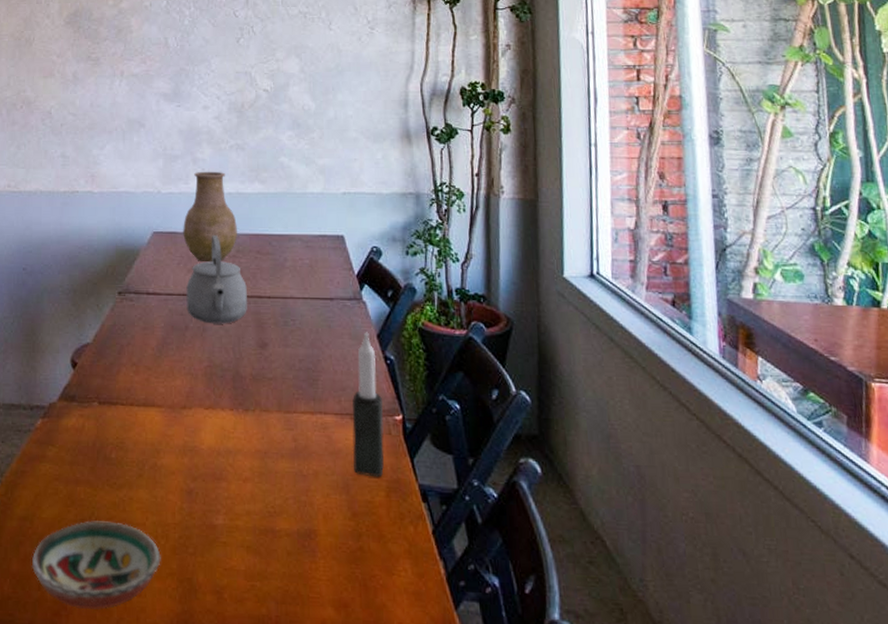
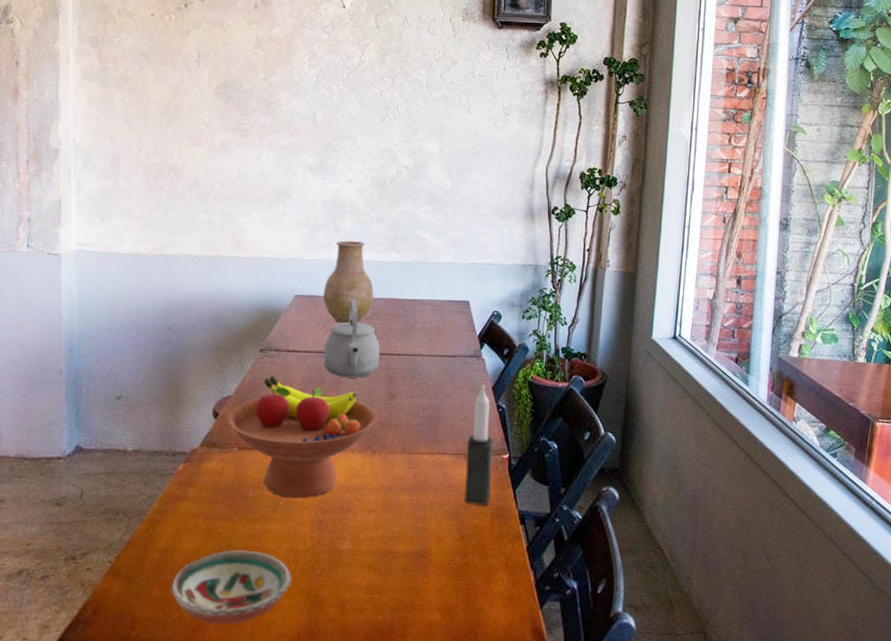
fruit bowl: none [86,321,247,463] -> present [227,376,377,499]

